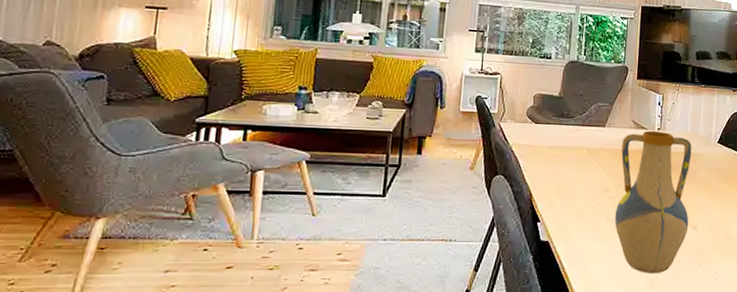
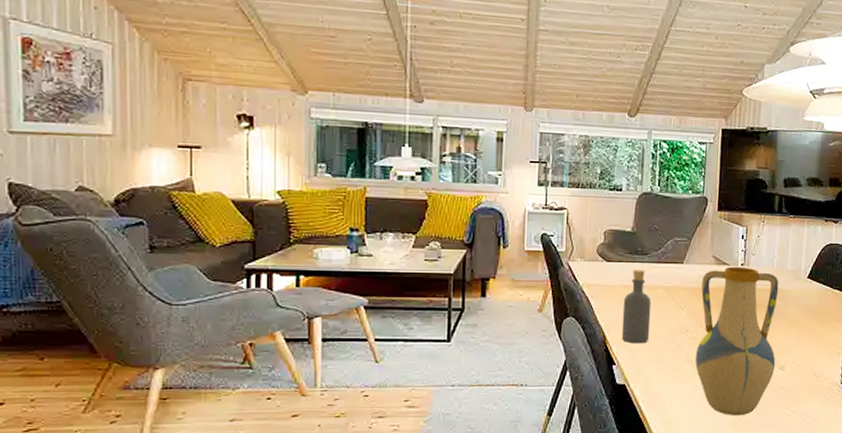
bottle: none [546,131,575,202] -> present [621,270,652,344]

